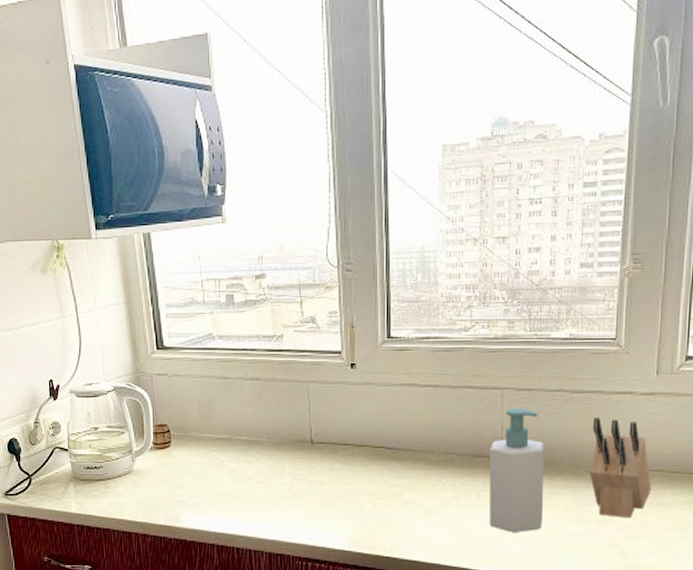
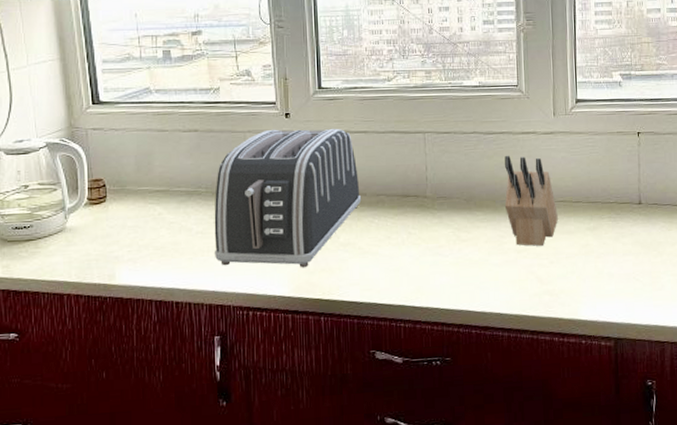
toaster: none [275,380,429,524] -> present [214,128,362,268]
soap bottle: present [489,409,544,533] -> none [416,150,468,268]

